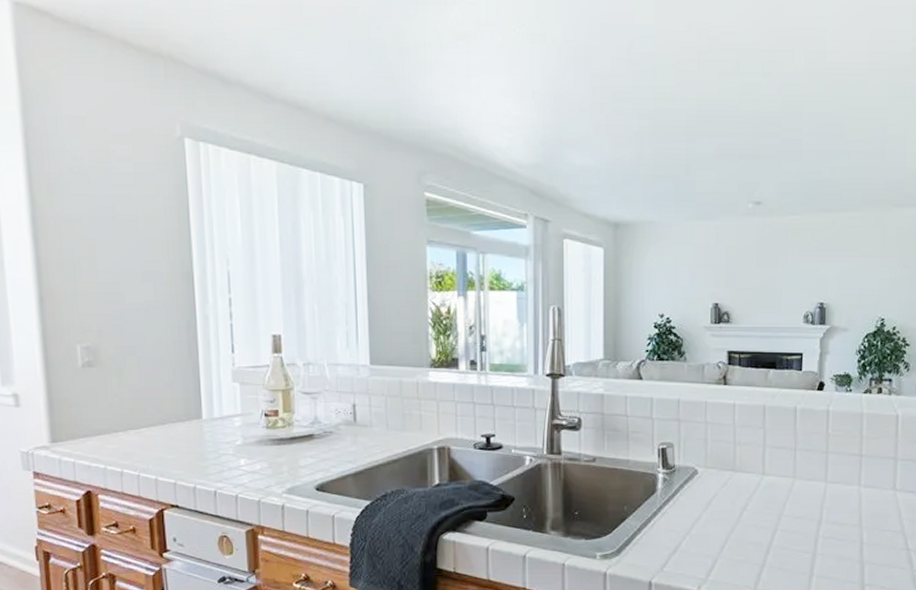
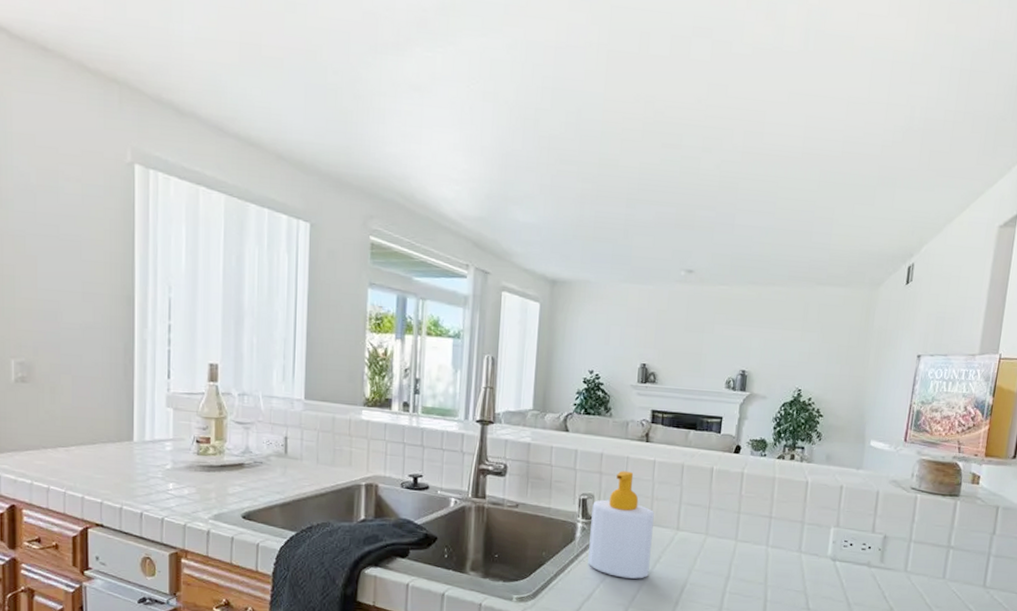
soap bottle: none [672,416,738,528] -> present [588,471,654,579]

